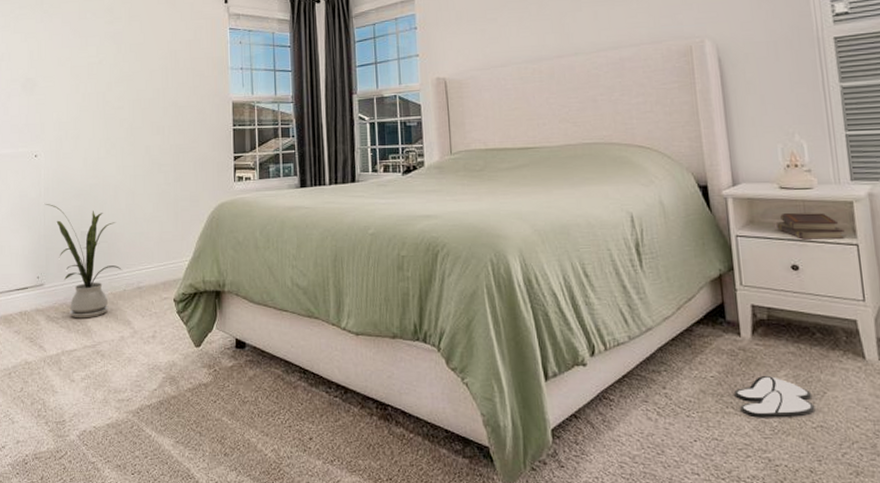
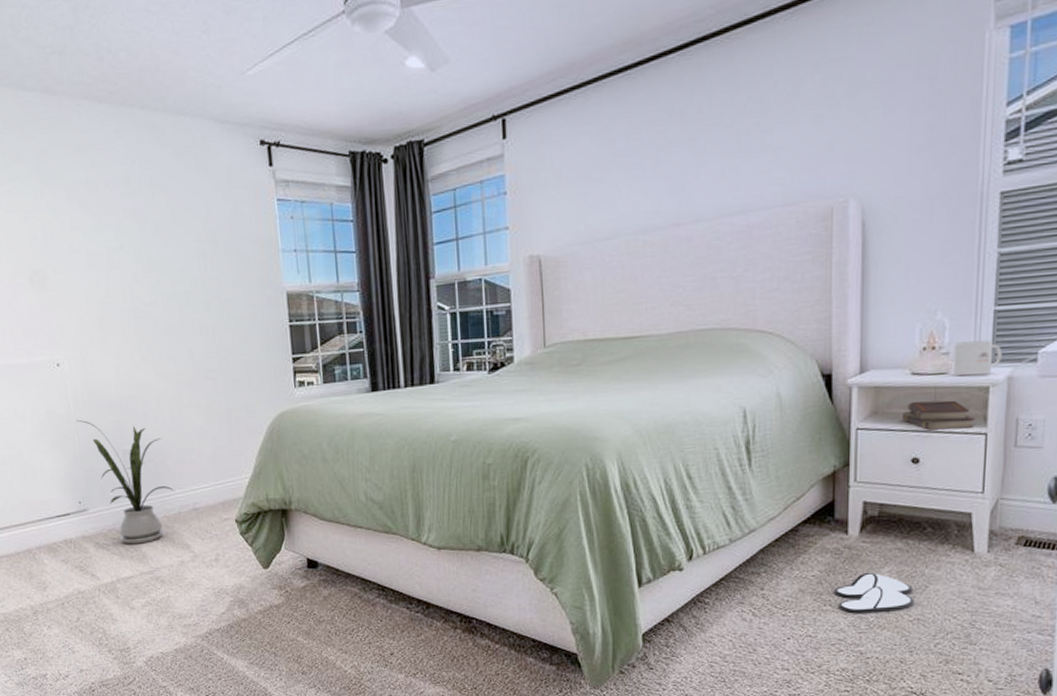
mug: none [814,160,860,192] -> present [952,340,1002,376]

